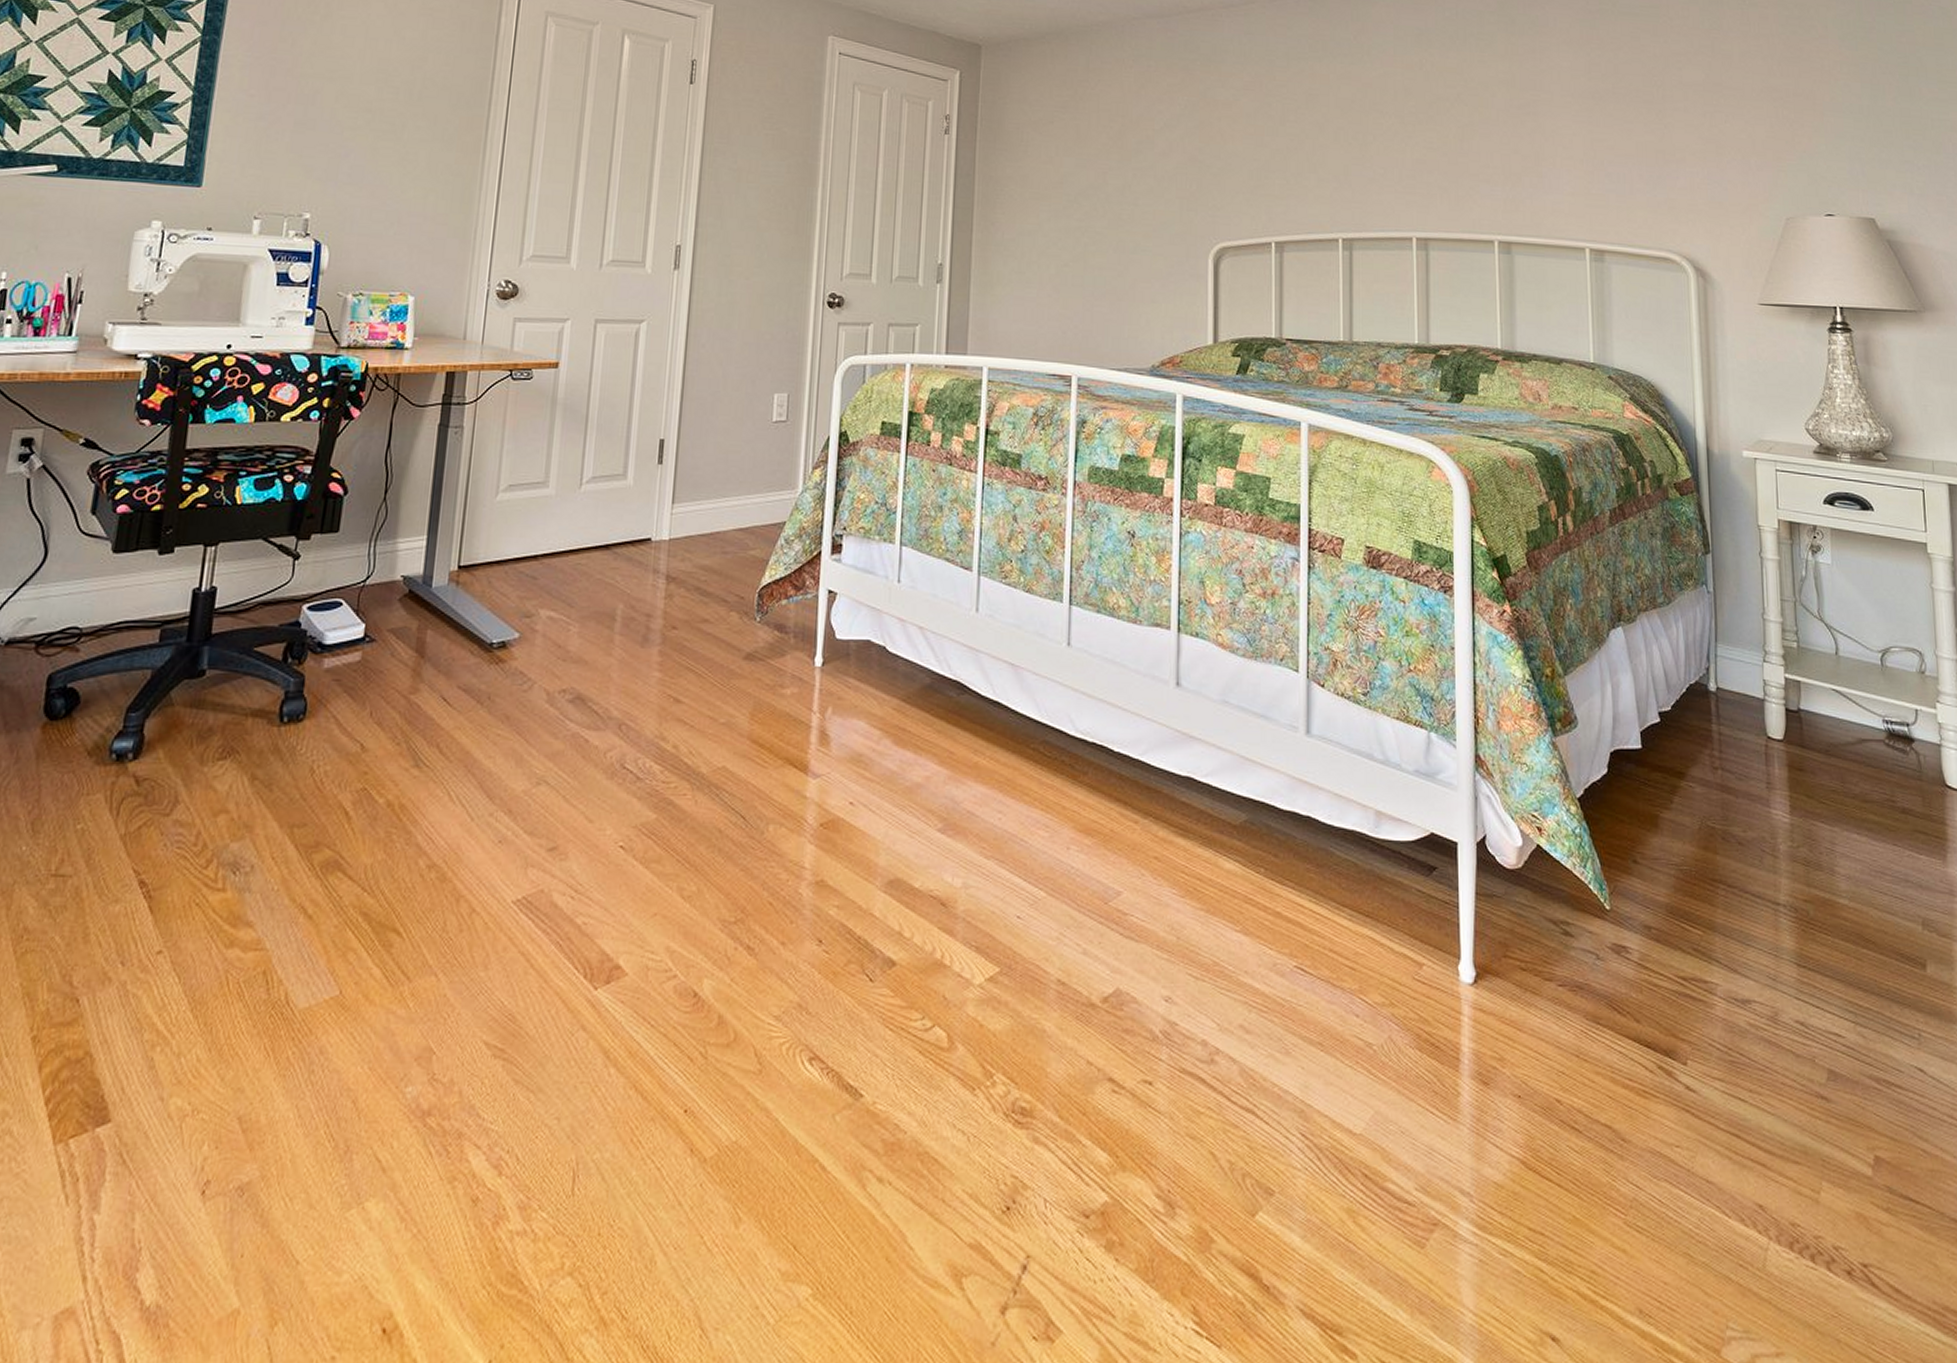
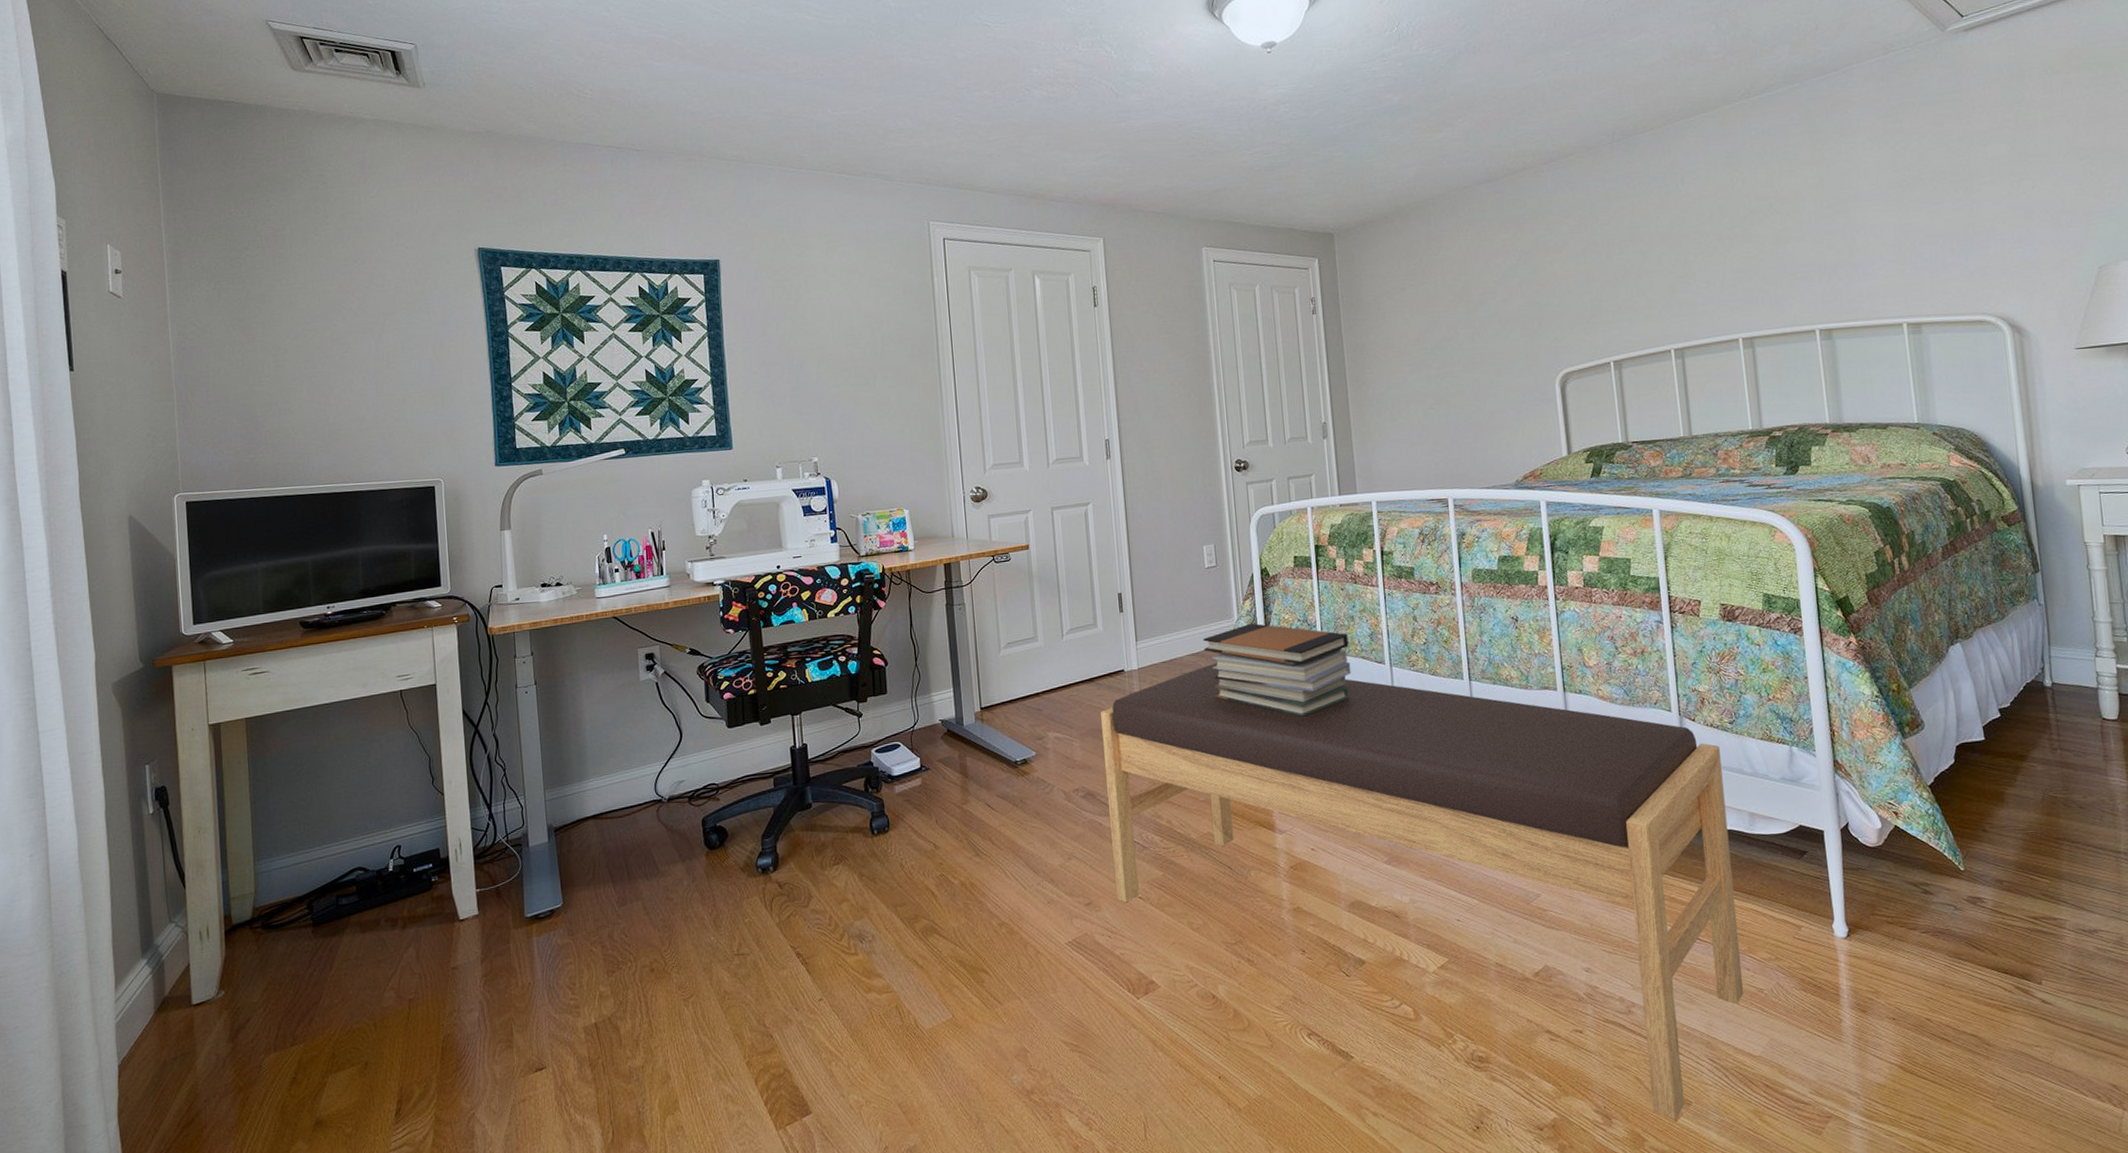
bench: none [590,543,1350,1215] -> present [1101,662,1744,1120]
book stack: none [755,498,933,627] -> present [1203,623,1351,717]

